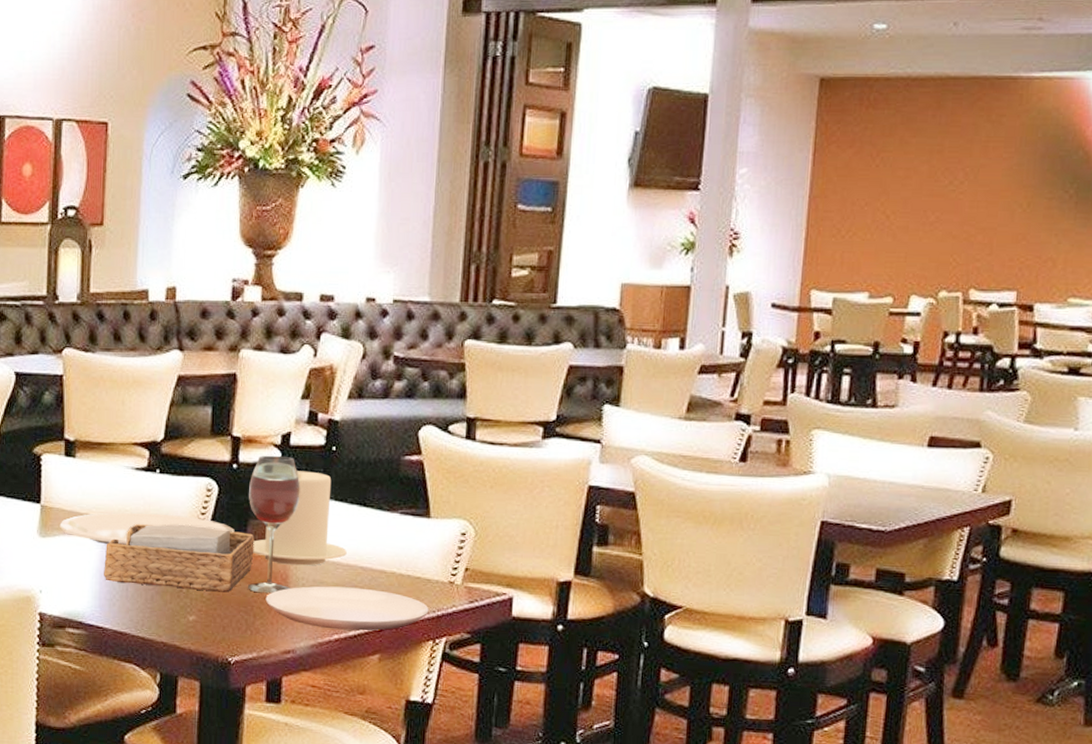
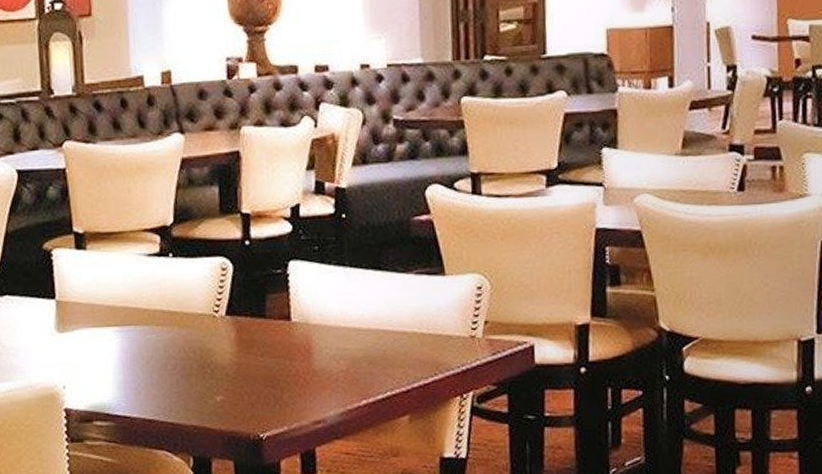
plate: present [59,512,235,545] -> none [77,297,254,333]
napkin holder: present [104,523,255,593] -> none [125,305,275,371]
wineglass: present [248,455,301,594] -> none [263,228,315,367]
candle: present [253,471,347,566] -> none [273,240,367,336]
plate: present [265,586,429,631] -> none [291,351,454,395]

